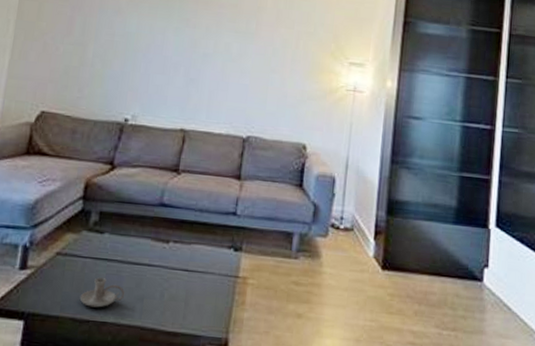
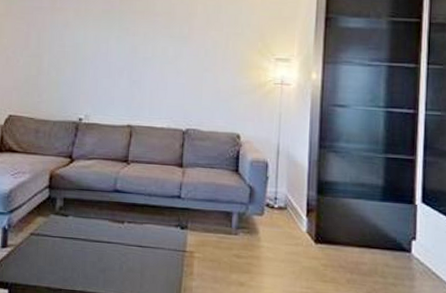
candle holder: present [79,277,125,308] -> none [52,253,90,279]

